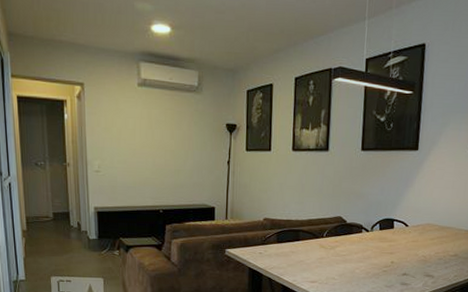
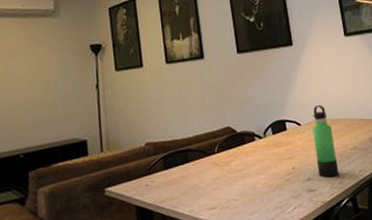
thermos bottle: none [414,211,438,276] -> present [312,105,339,178]

